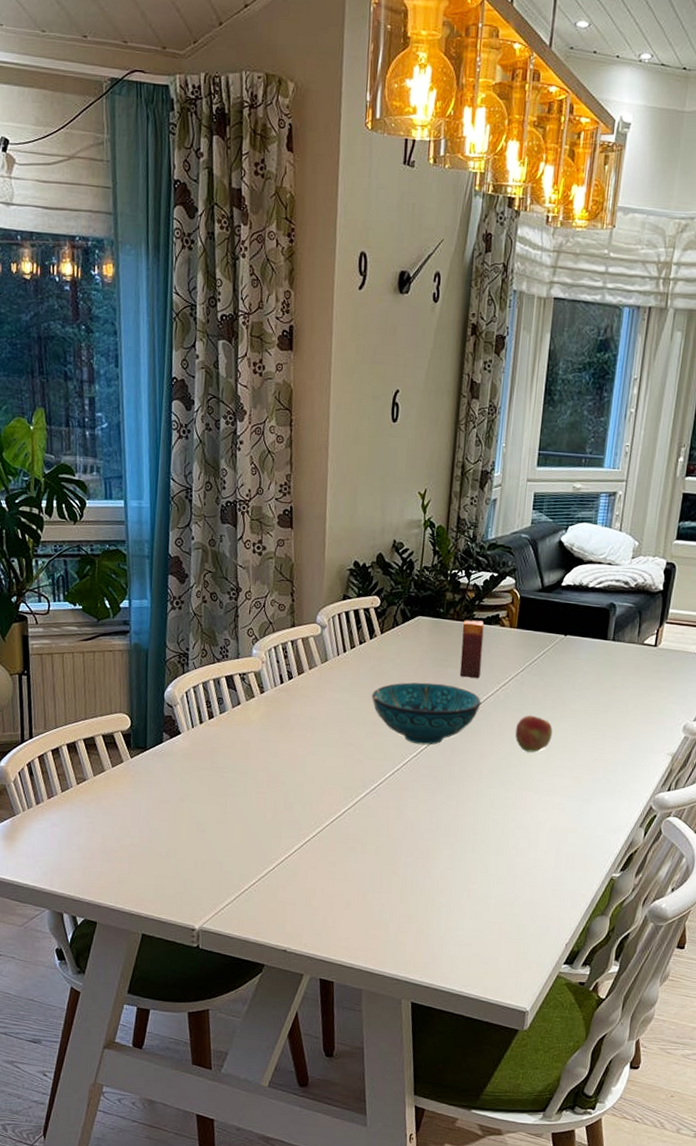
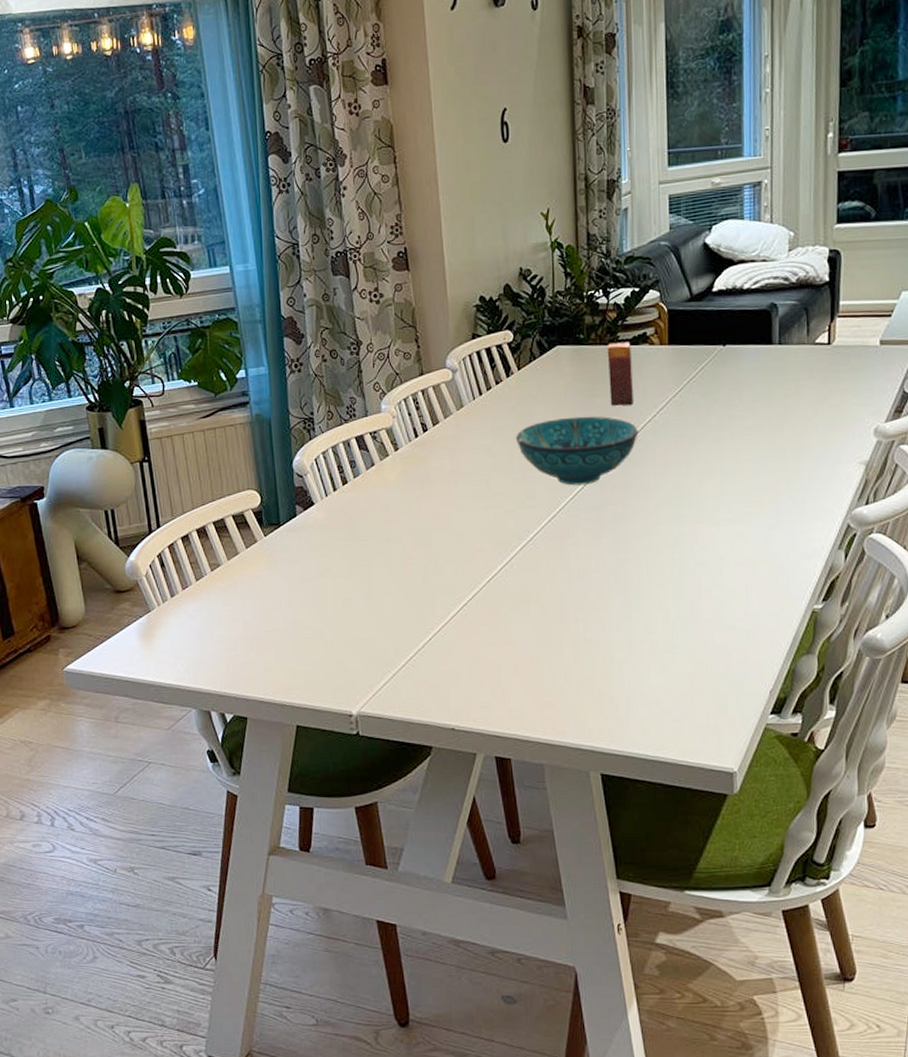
fruit: present [515,715,553,753] -> none [680,438,723,480]

